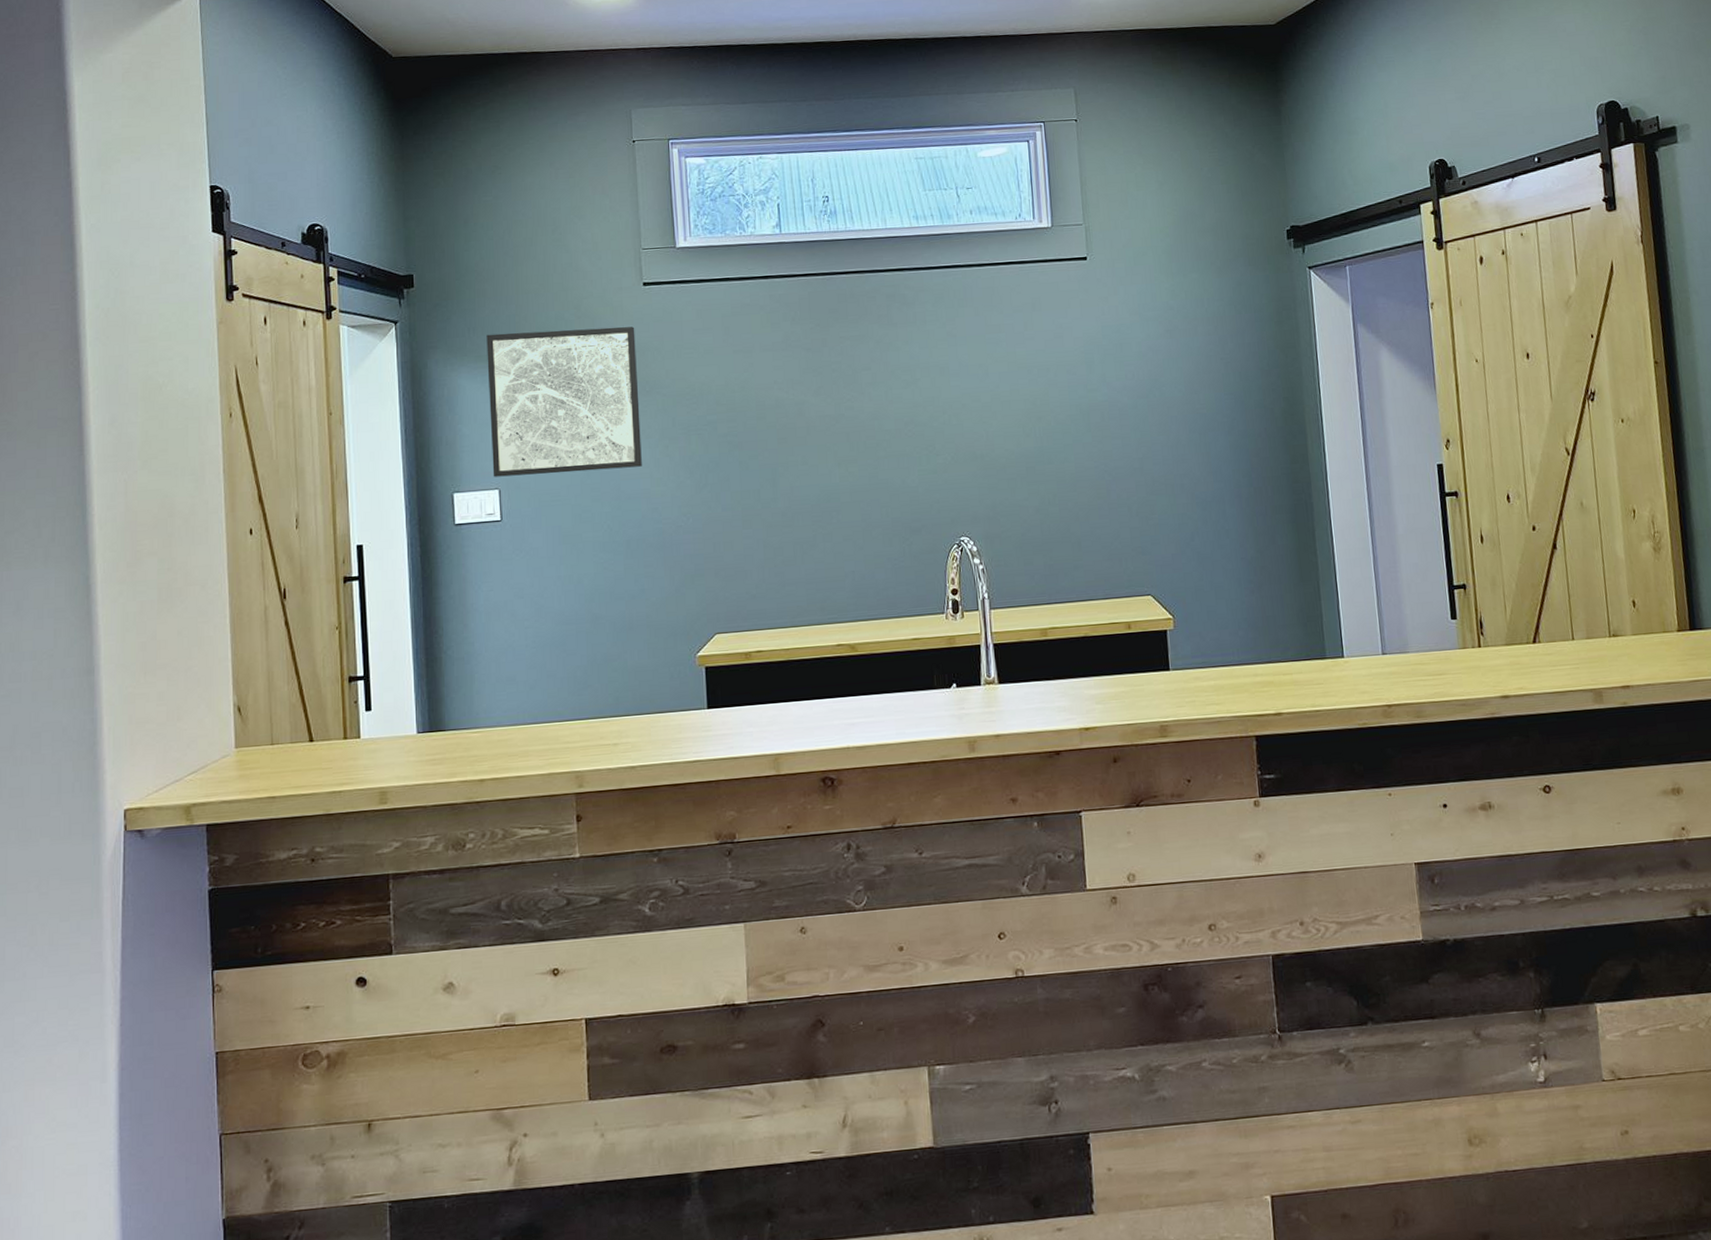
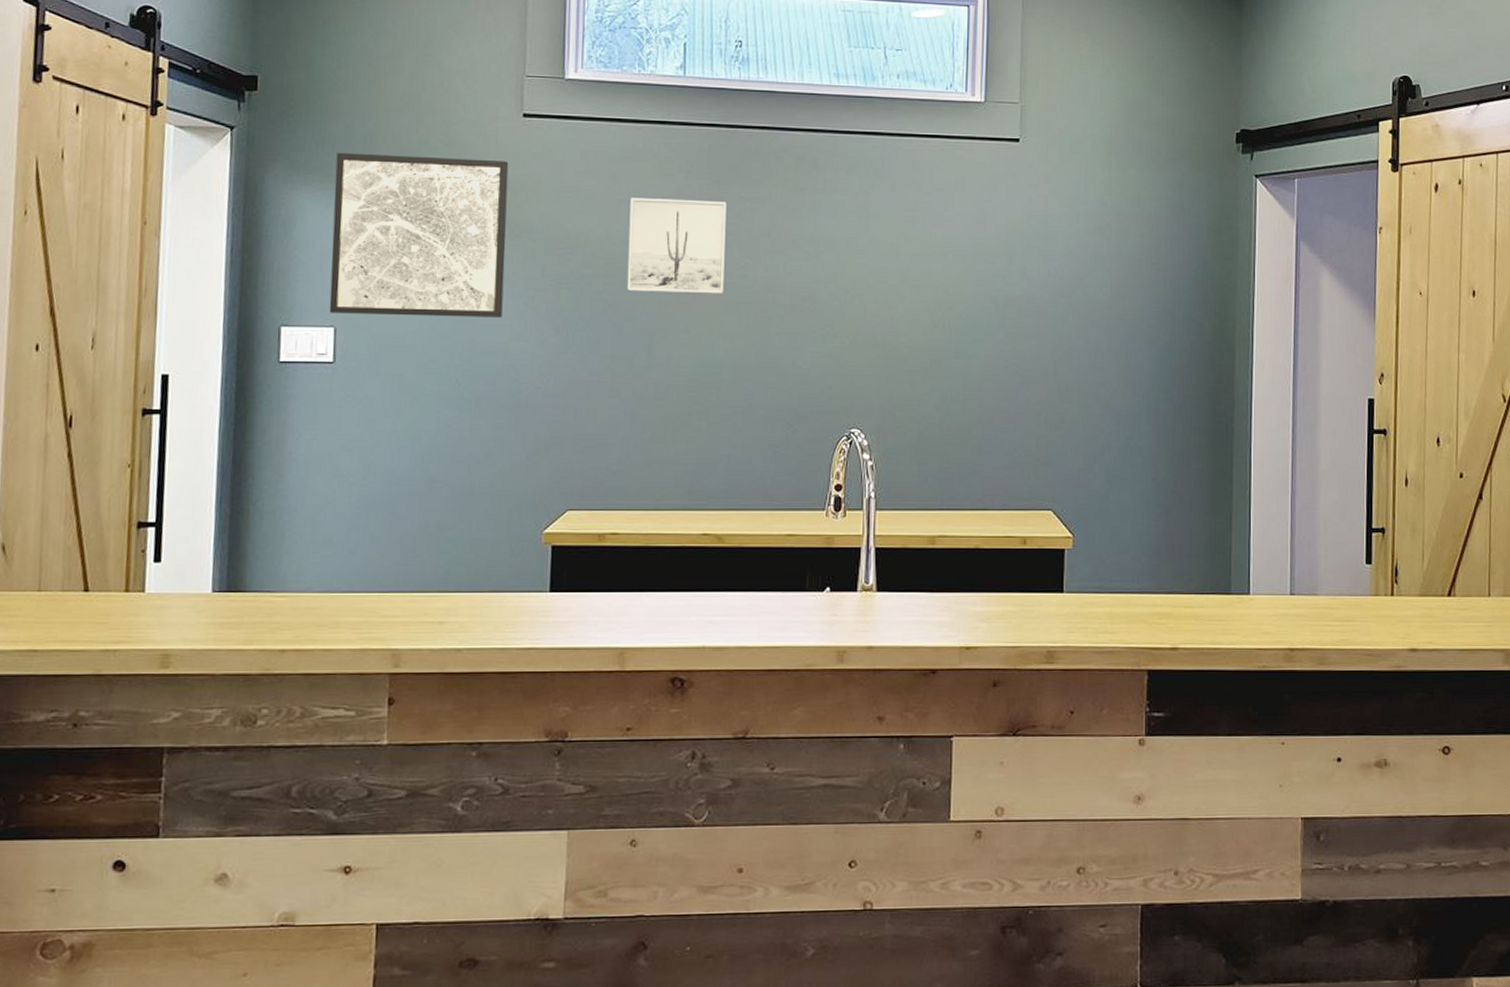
wall art: none [744,342,834,432] -> present [627,198,727,294]

